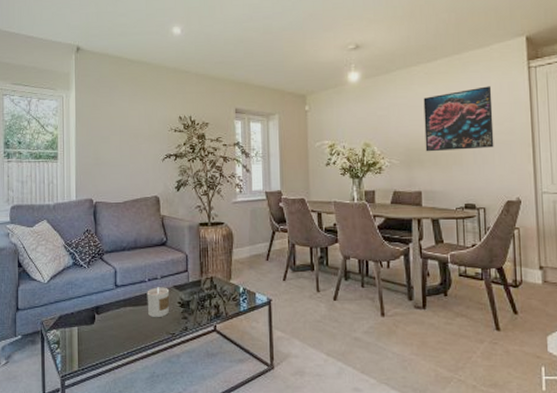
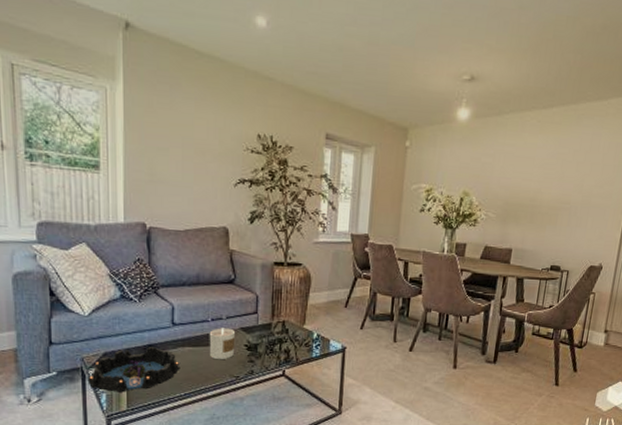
decorative bowl: none [46,308,123,353] -> present [87,347,180,393]
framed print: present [423,86,494,152] -> none [523,144,600,211]

